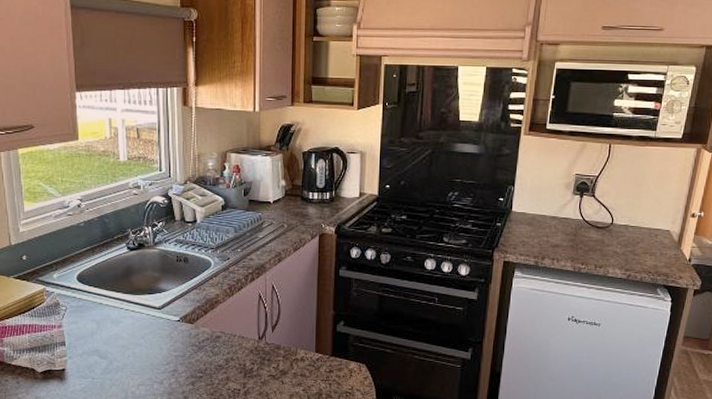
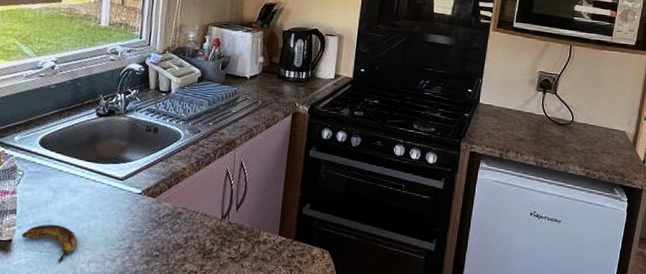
banana: none [73,353,126,387] -> present [21,224,78,263]

